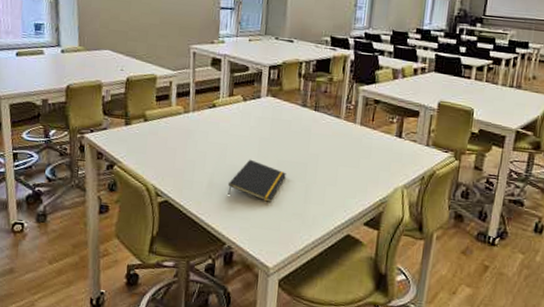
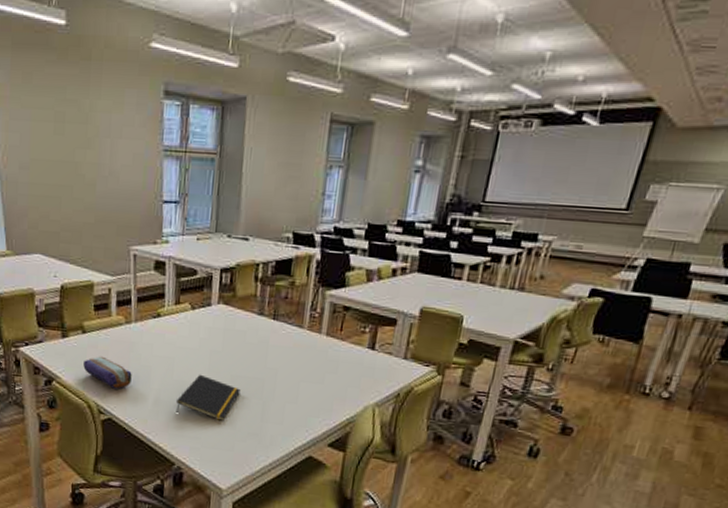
pencil case: none [144,142,188,173] -> present [83,356,132,390]

